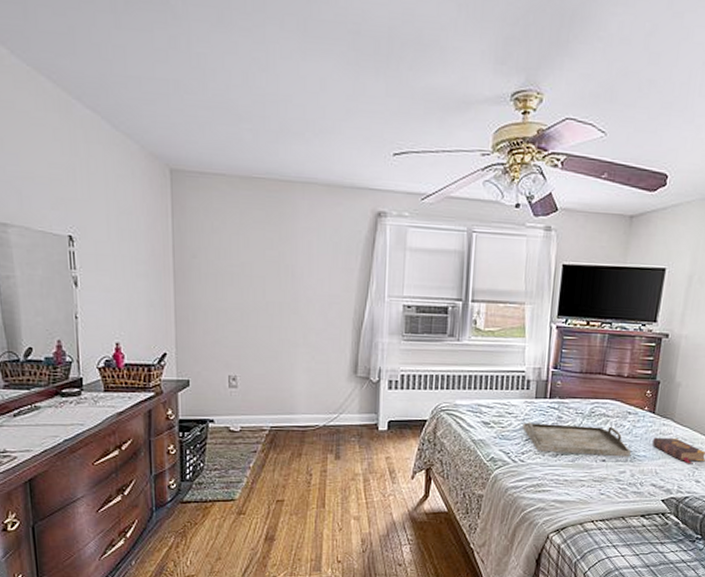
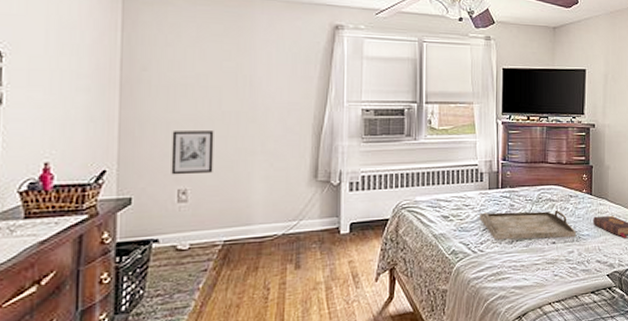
wall art: none [221,319,259,362] -> present [171,131,214,175]

